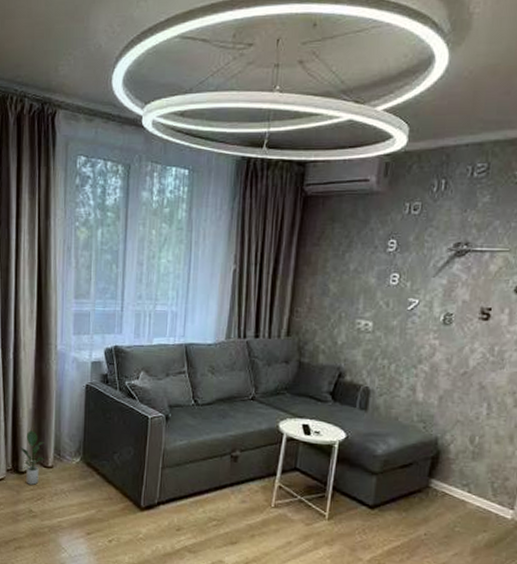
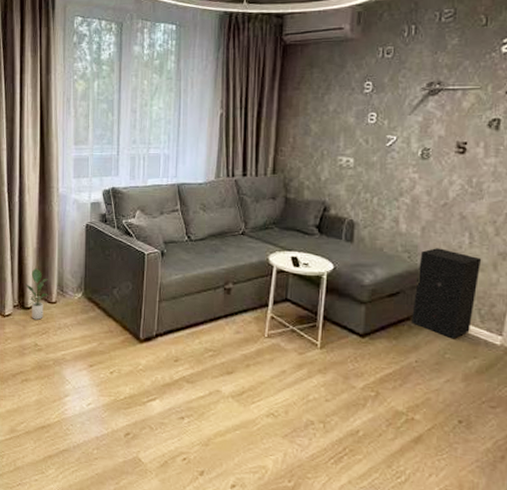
speaker: none [423,418,499,512] -> present [412,248,482,339]

